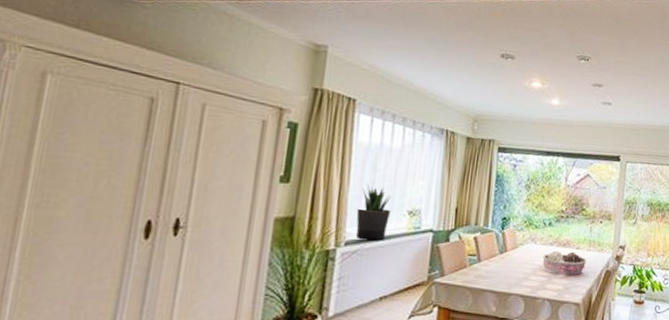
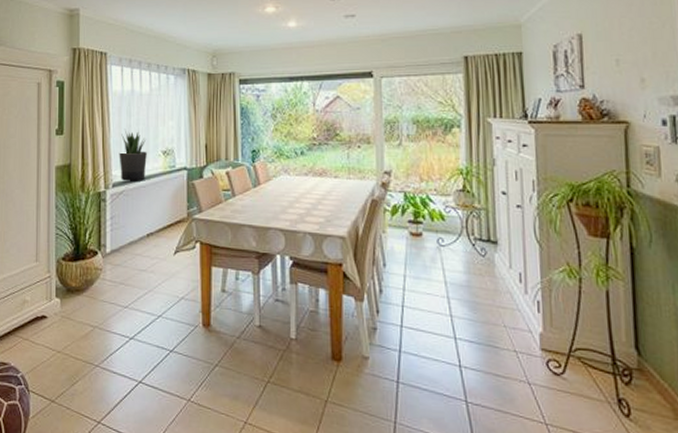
decorative basket: present [542,250,587,276] -> none [299,181,348,207]

